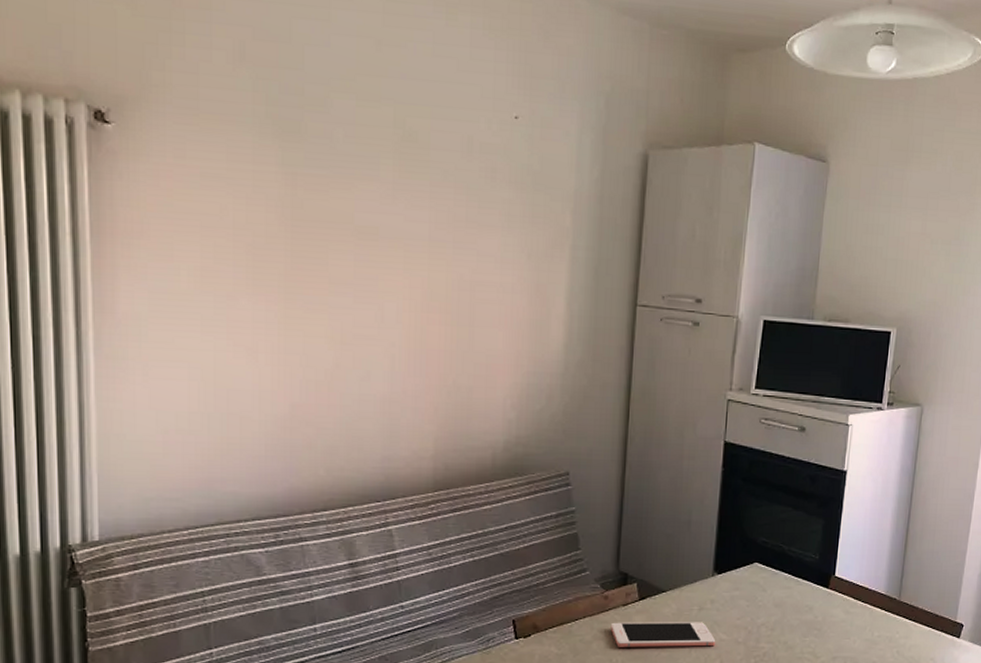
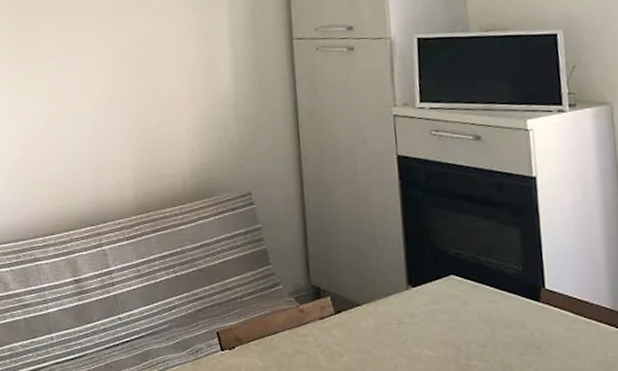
cell phone: present [610,622,716,647] -> none [310,336,423,364]

